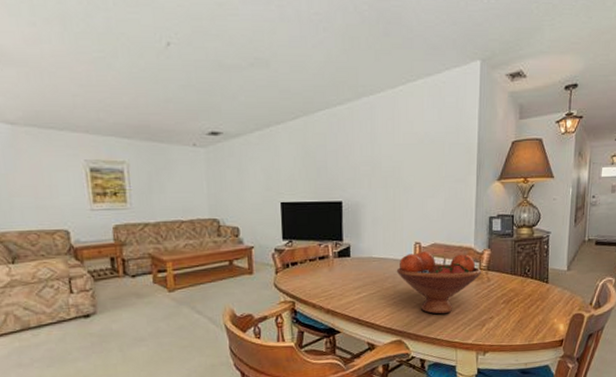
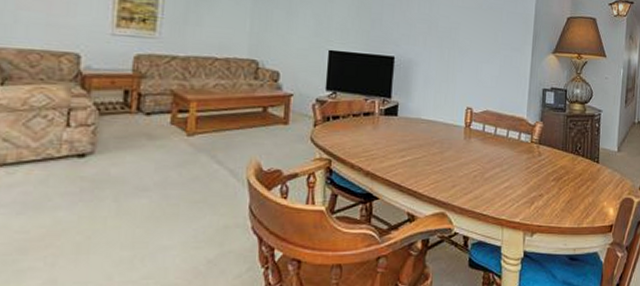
fruit bowl: present [396,250,482,314] -> none [445,117,533,187]

